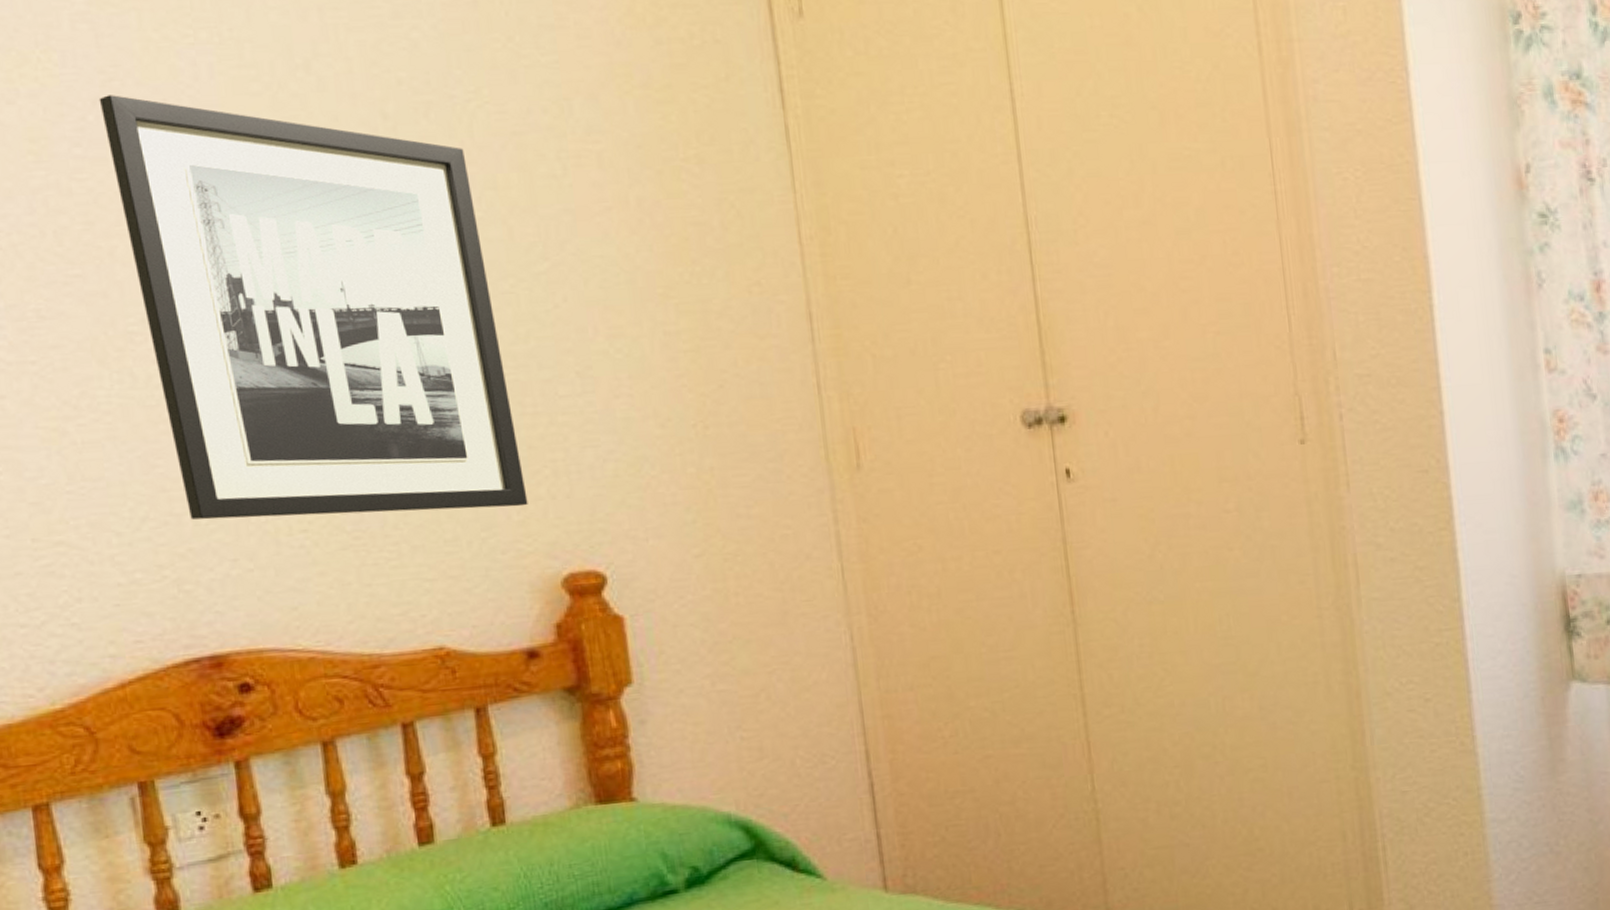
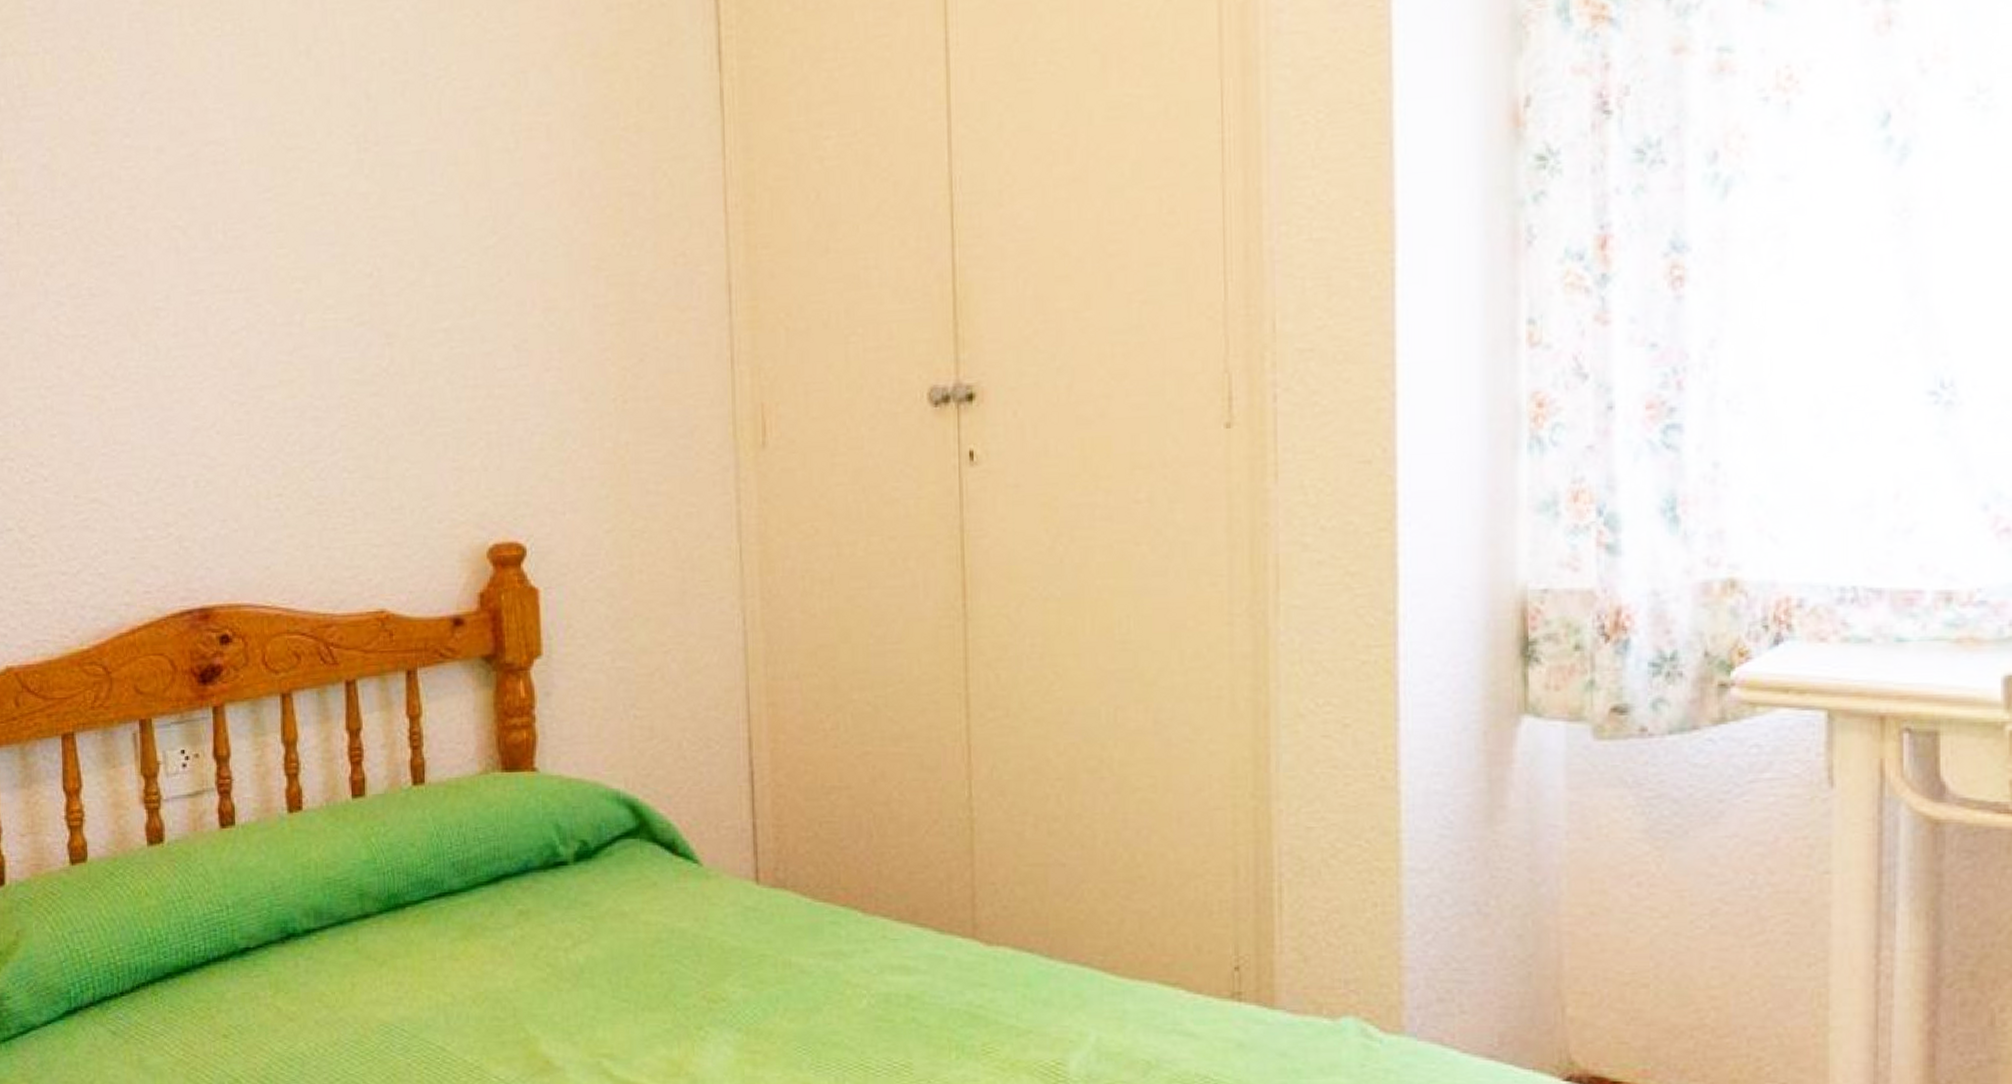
wall art: present [98,95,528,520] -> none [145,88,464,483]

